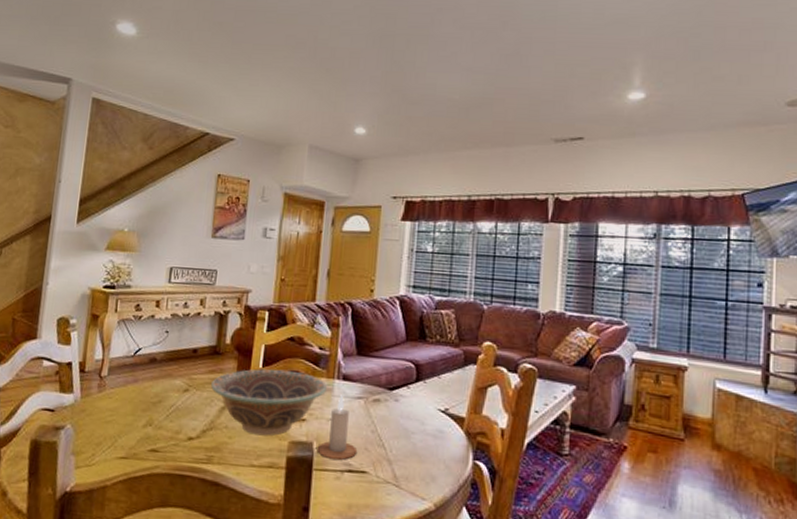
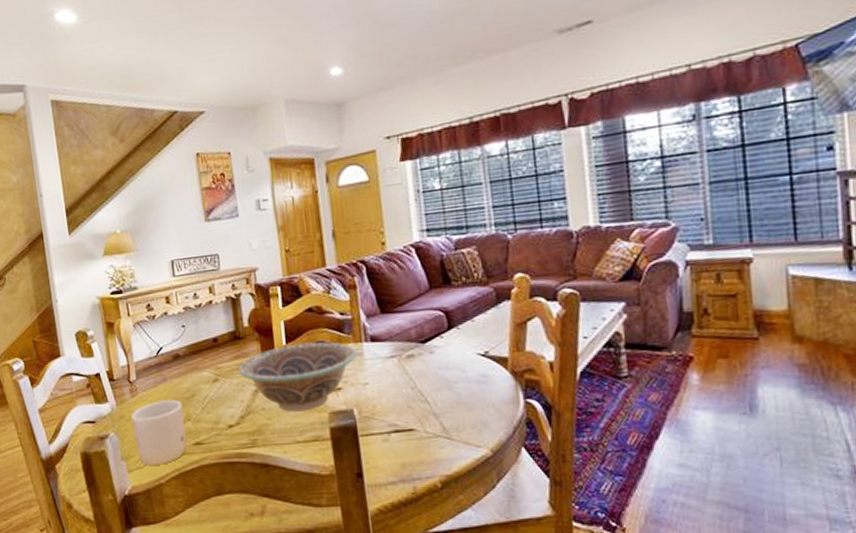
mug: none [90,400,148,466] -> present [130,399,187,466]
candle: present [317,395,358,460] -> none [358,357,401,422]

